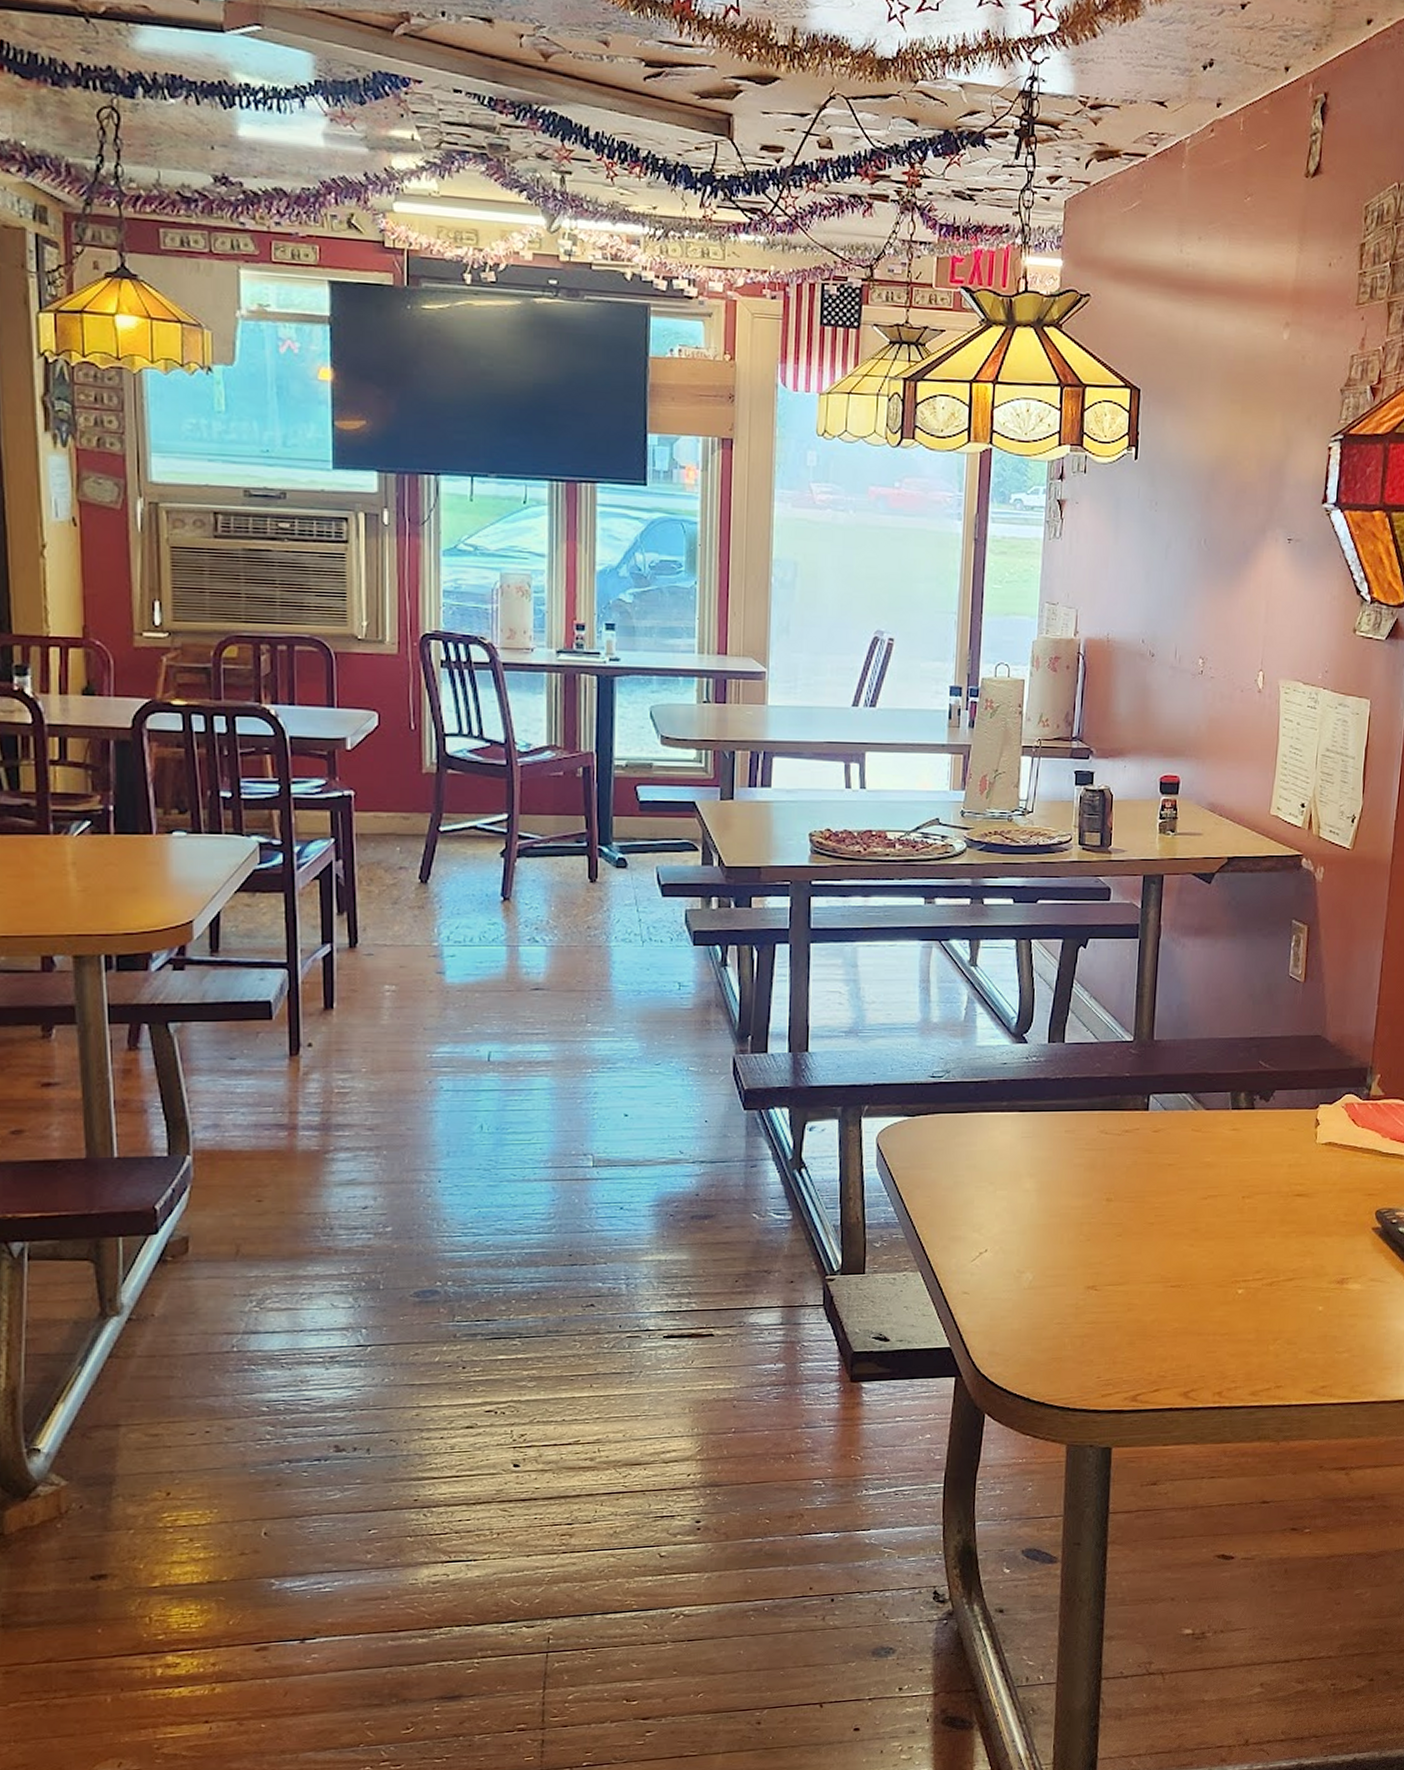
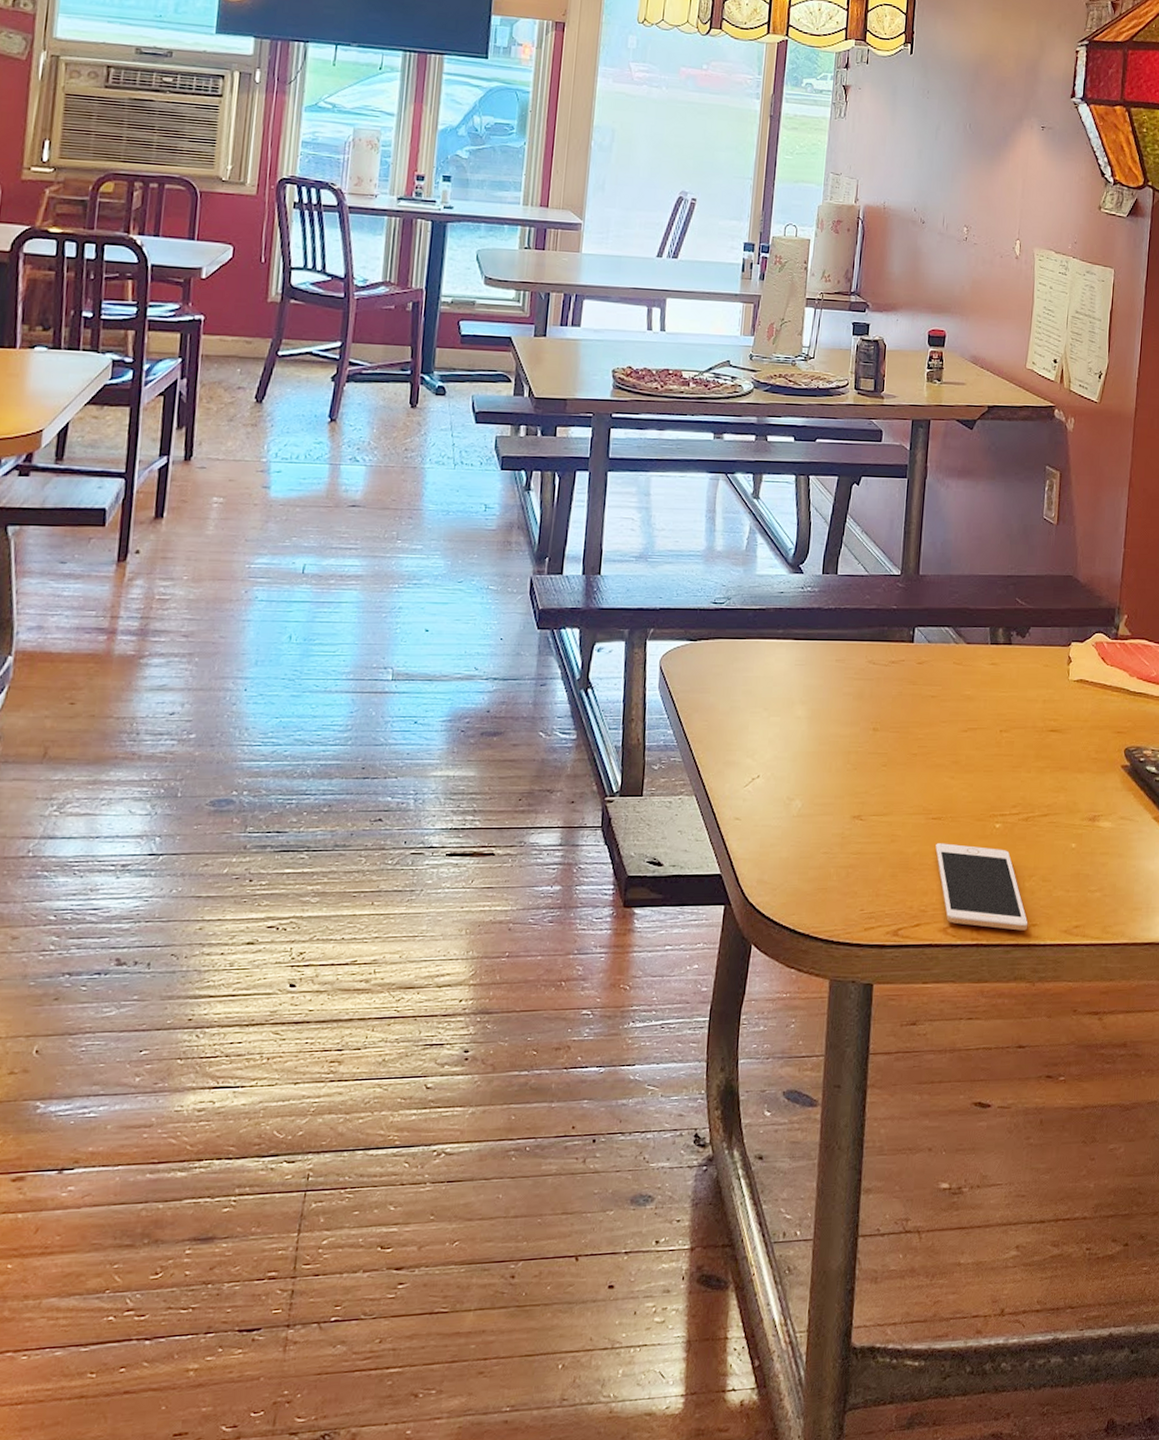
cell phone: none [1174,1310,1273,1393] -> present [935,843,1028,931]

